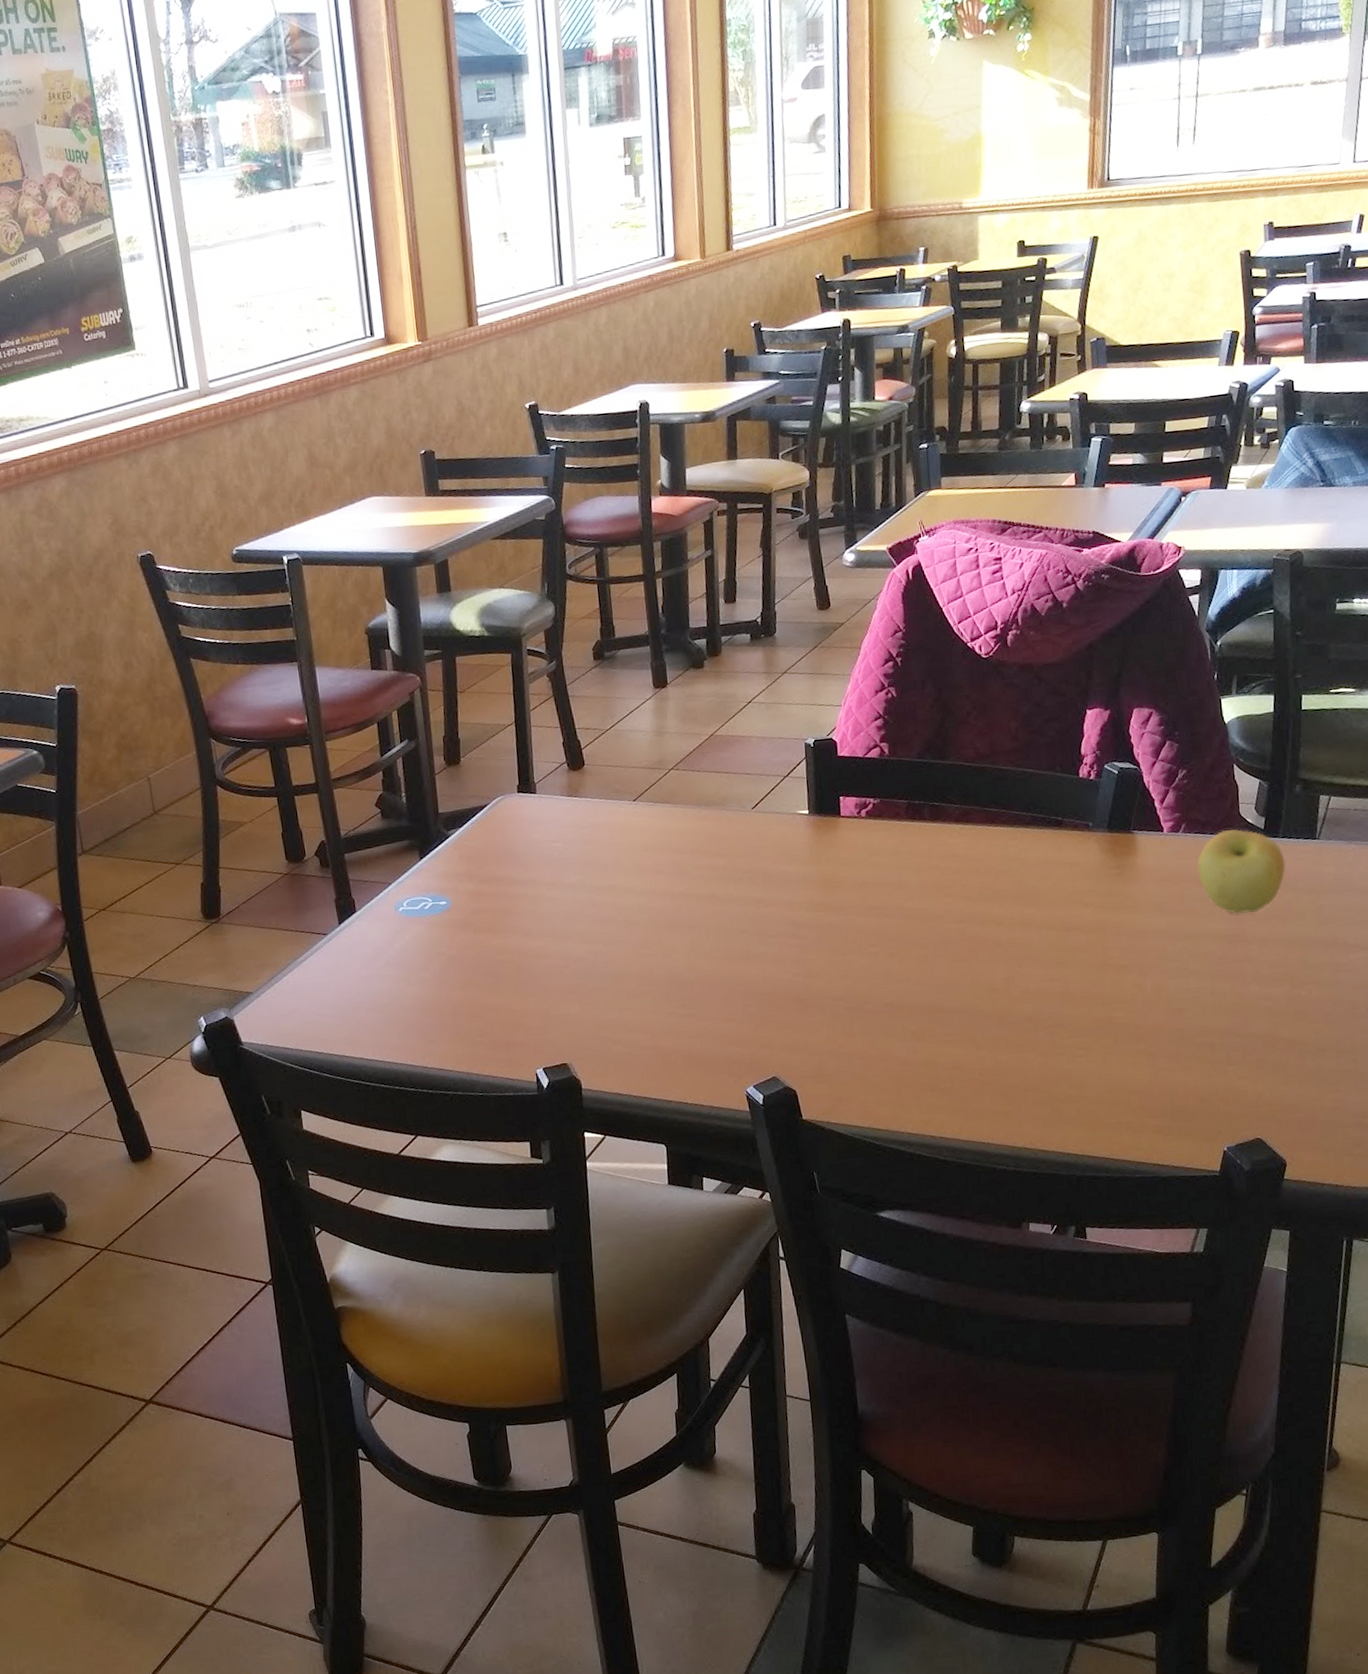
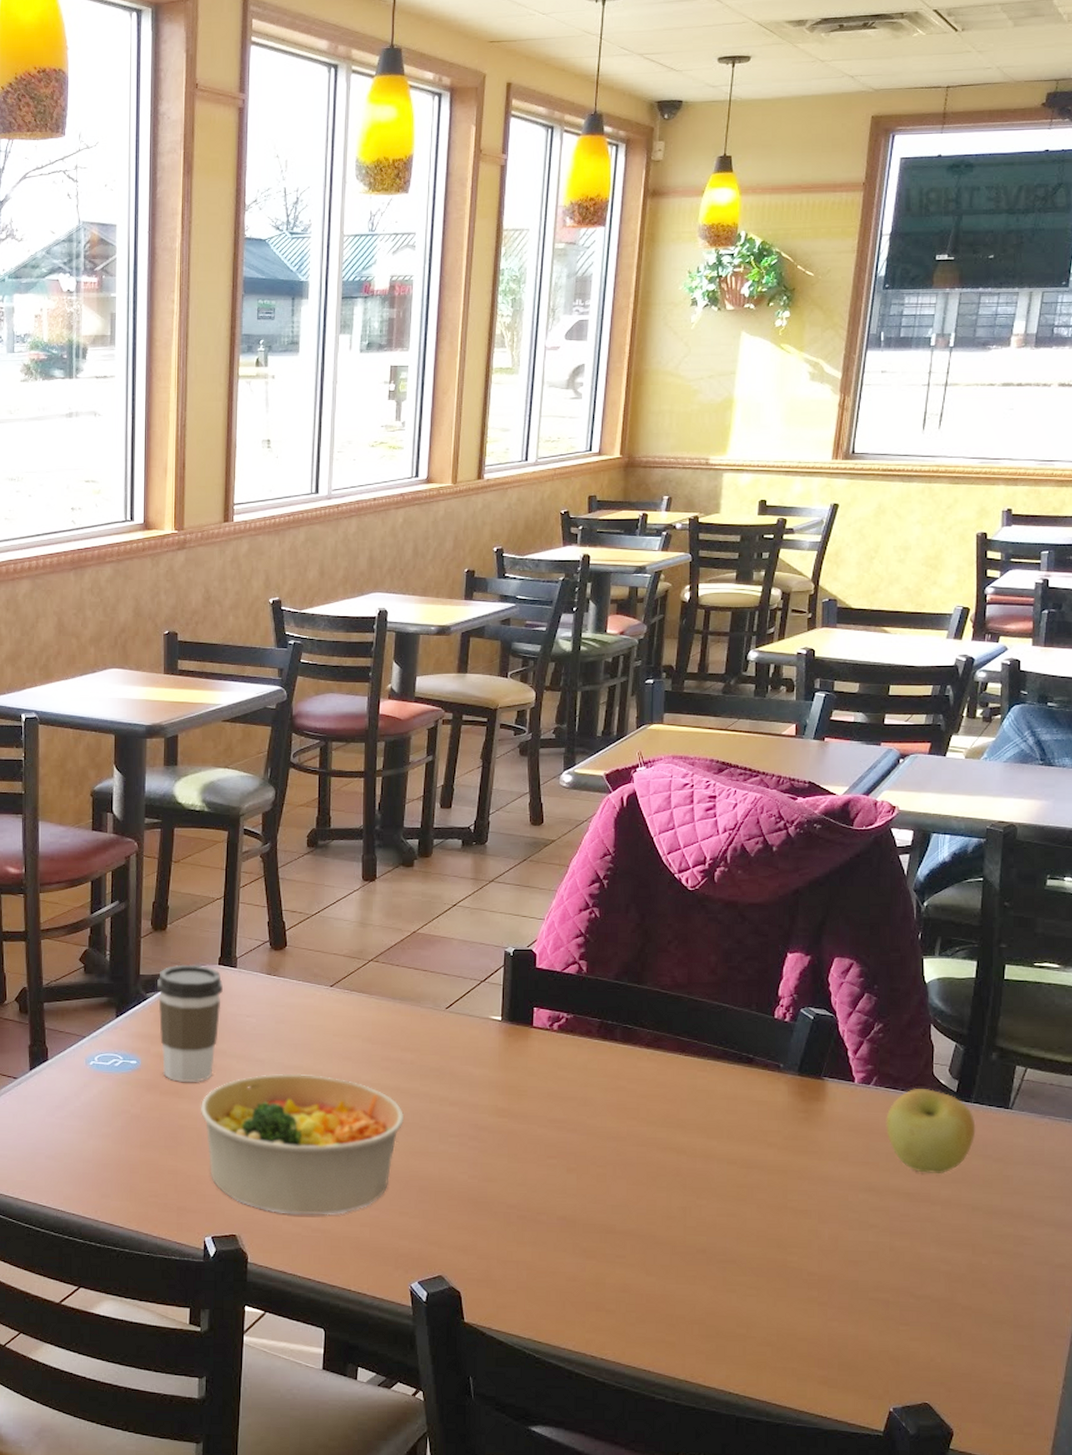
coffee cup: none [457,795,526,917] -> present [157,964,223,1082]
bowl: none [516,892,722,1036] -> present [201,1073,405,1215]

